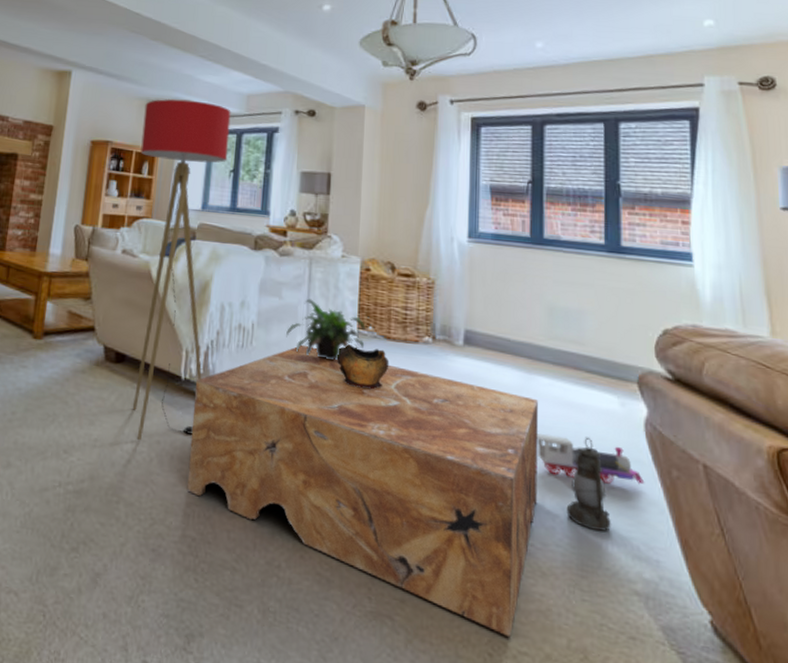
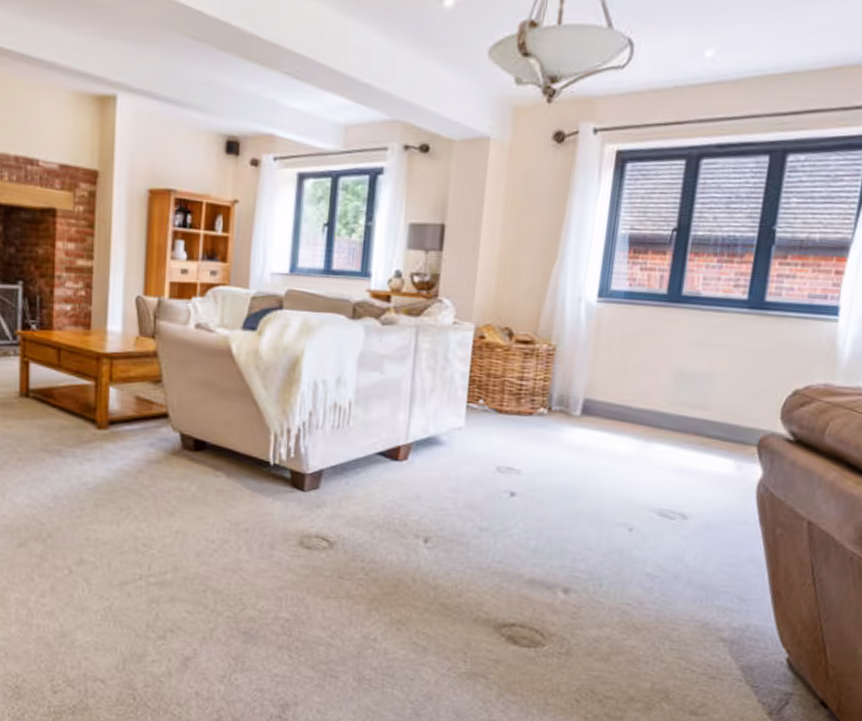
floor lamp: present [132,98,231,441] -> none [212,131,325,530]
coffee table: present [186,344,538,638] -> none [278,422,653,685]
potted plant: present [286,298,366,360] -> none [387,372,476,437]
decorative bowl: present [336,344,390,389] -> none [442,420,500,465]
toy train: present [536,433,645,485] -> none [645,501,748,545]
lantern: present [566,437,612,531] -> none [666,501,710,588]

